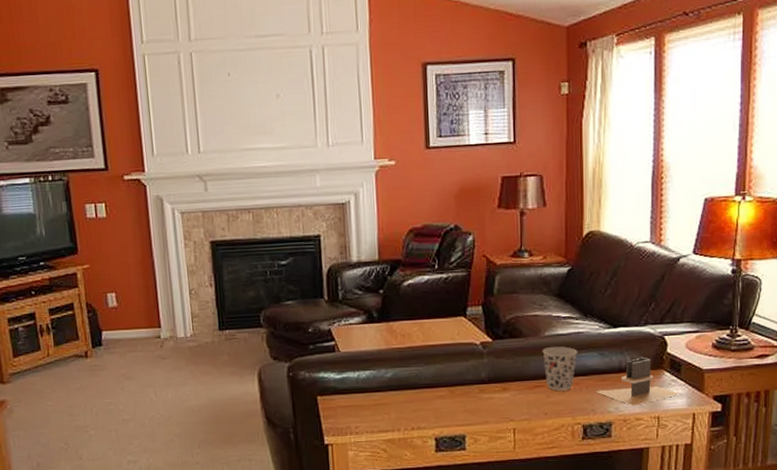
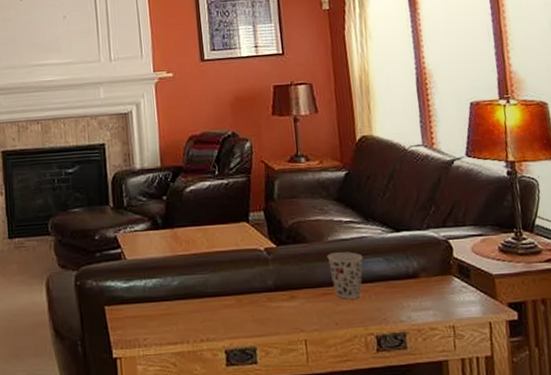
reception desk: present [596,356,679,406] -> none [386,262,472,314]

